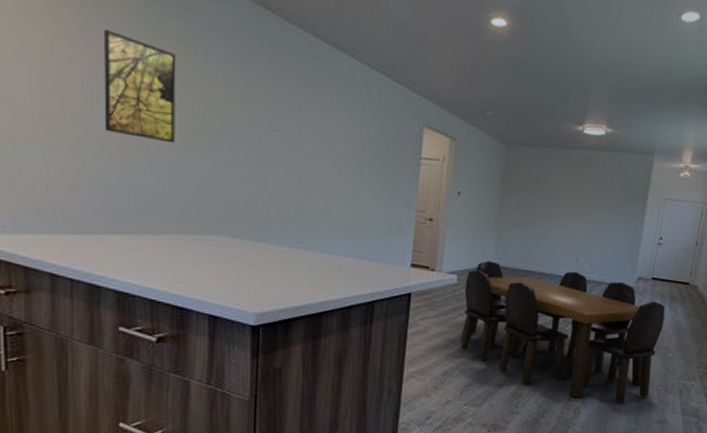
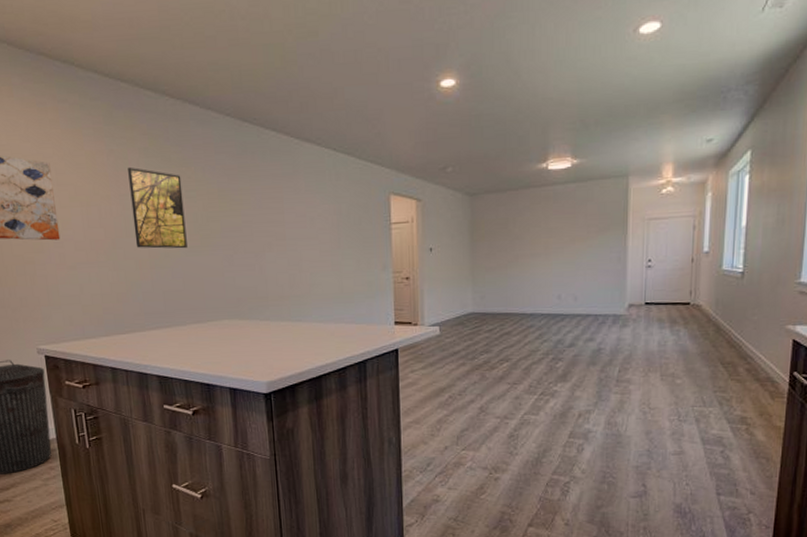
dining table: present [460,260,666,403] -> none [448,308,666,437]

